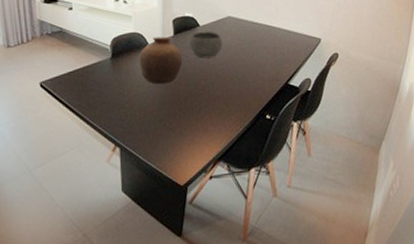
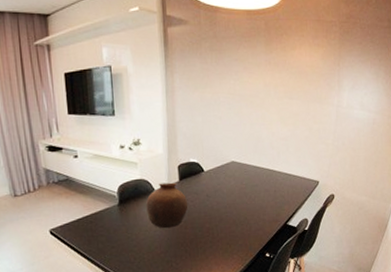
bowl: present [188,31,222,59] -> none [193,176,226,203]

